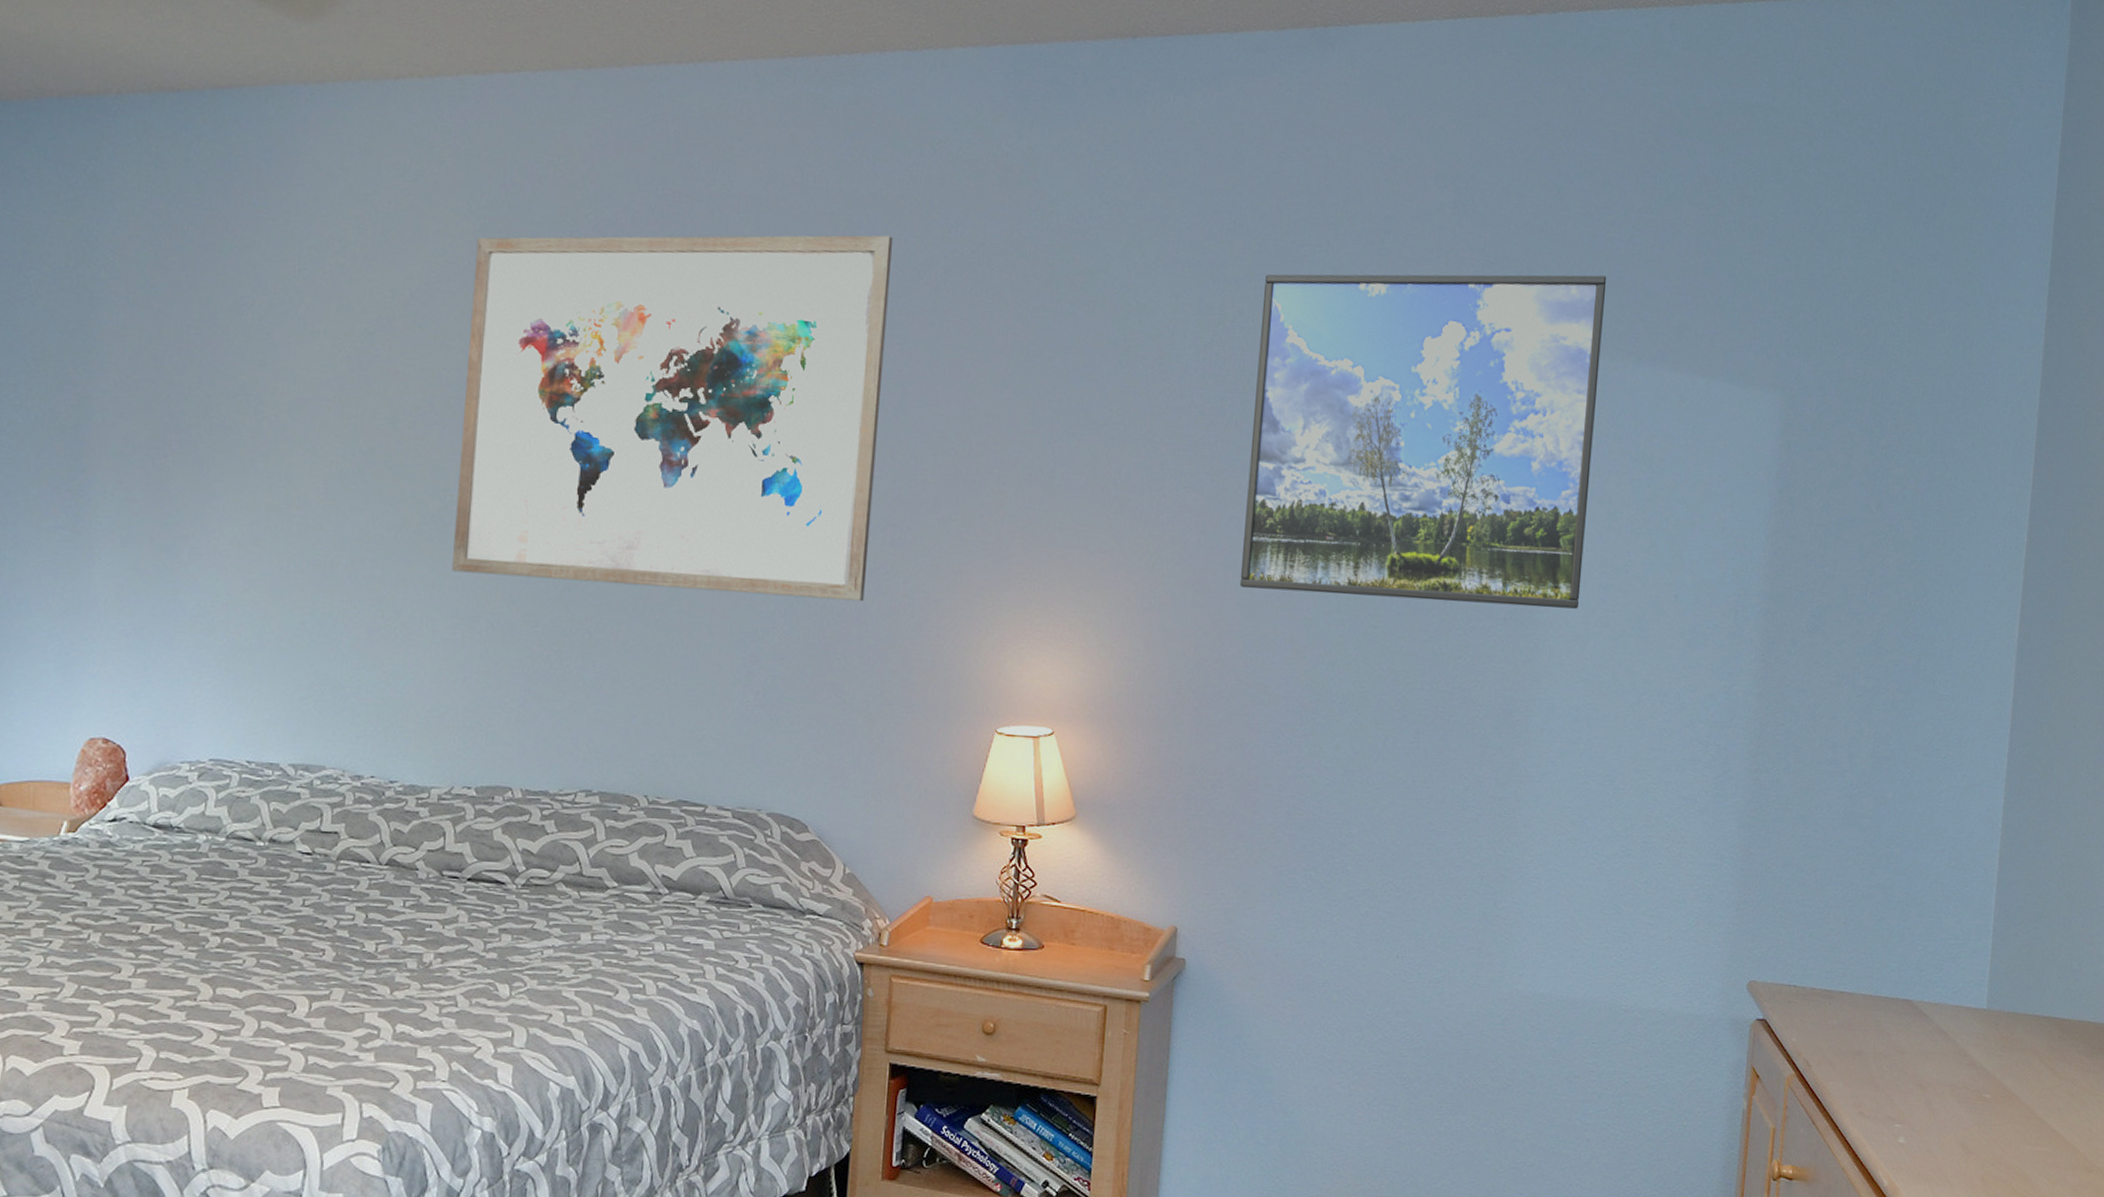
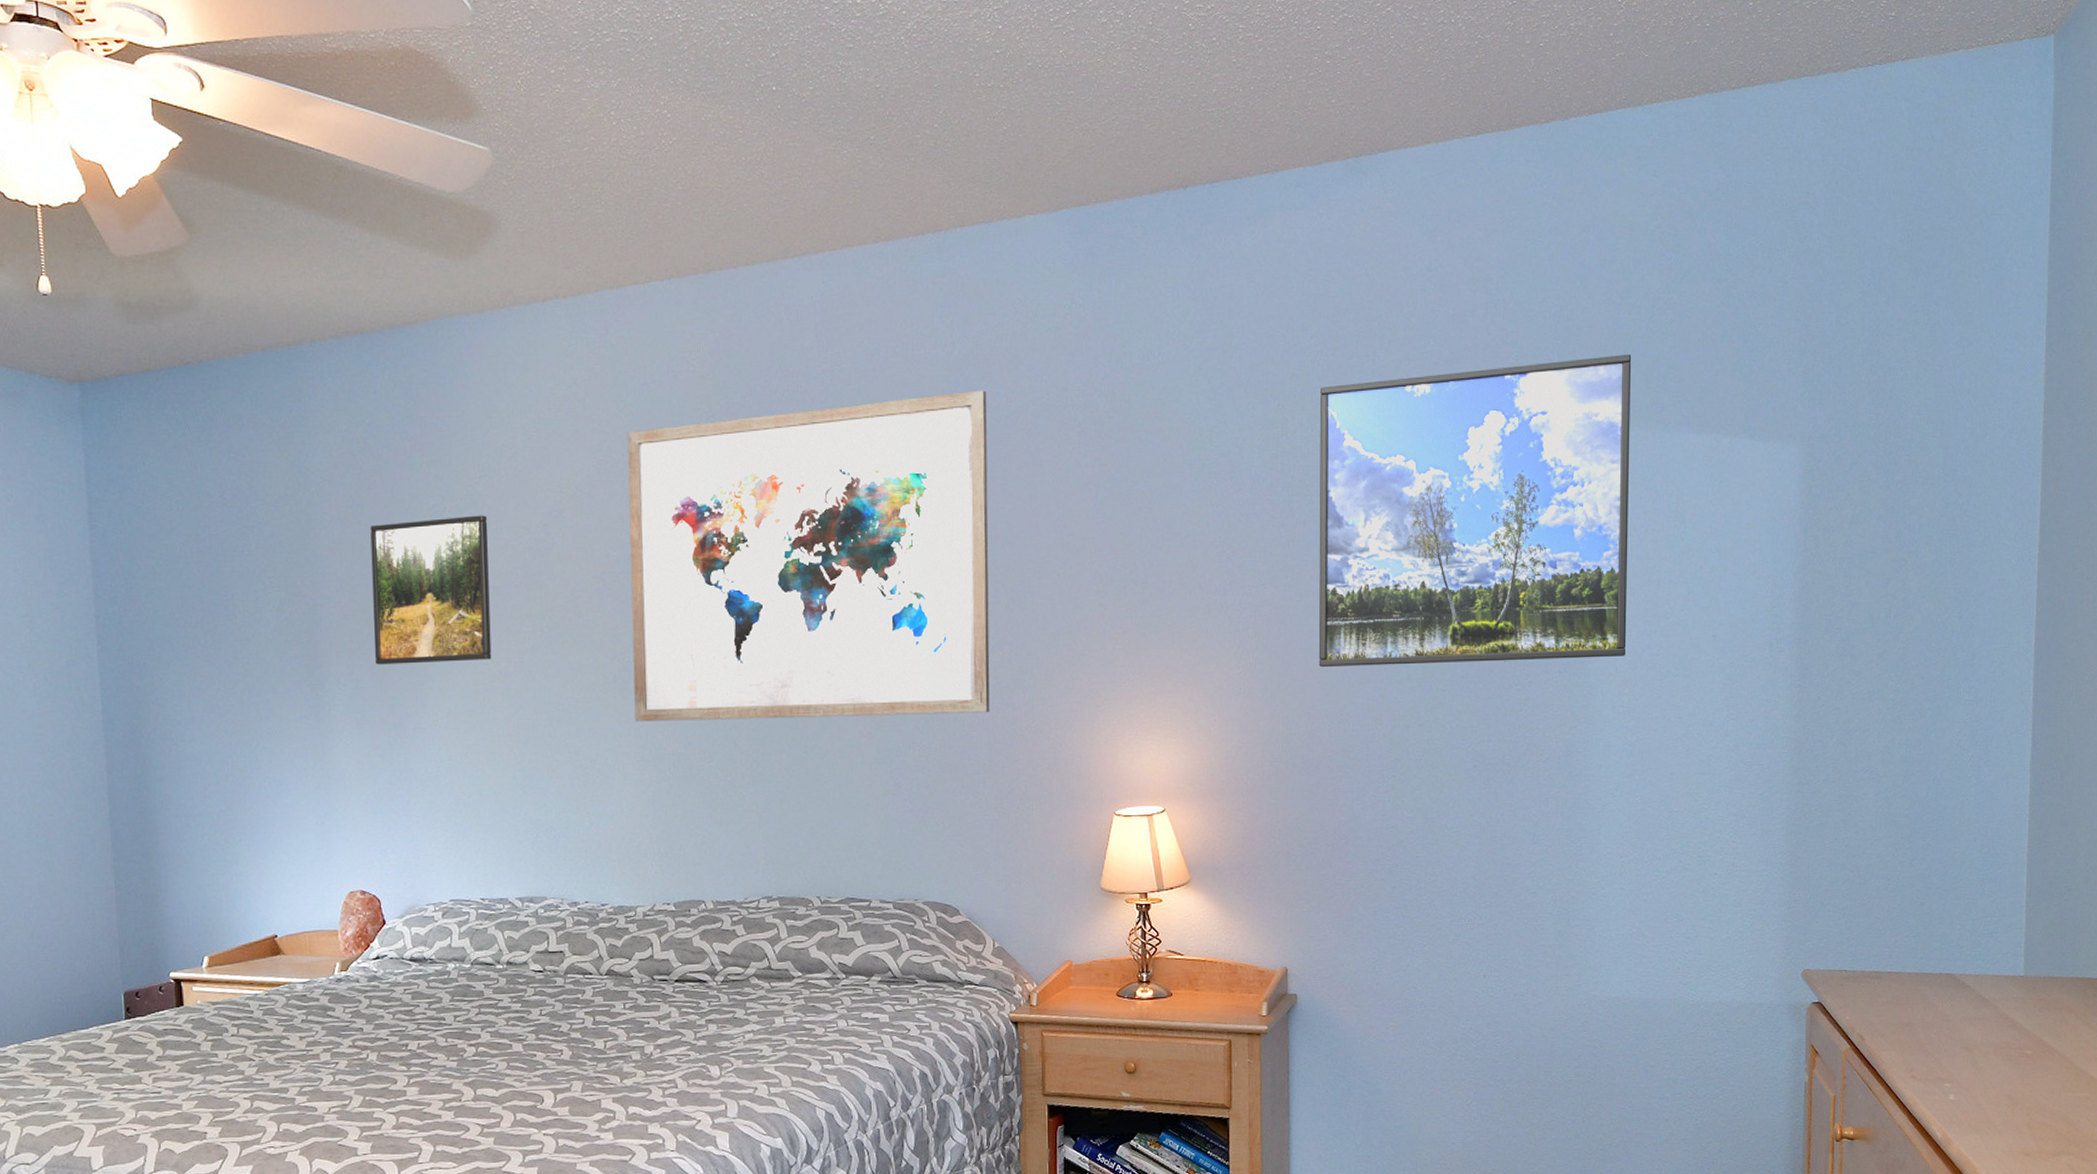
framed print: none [151,311,304,482] -> present [370,515,492,665]

